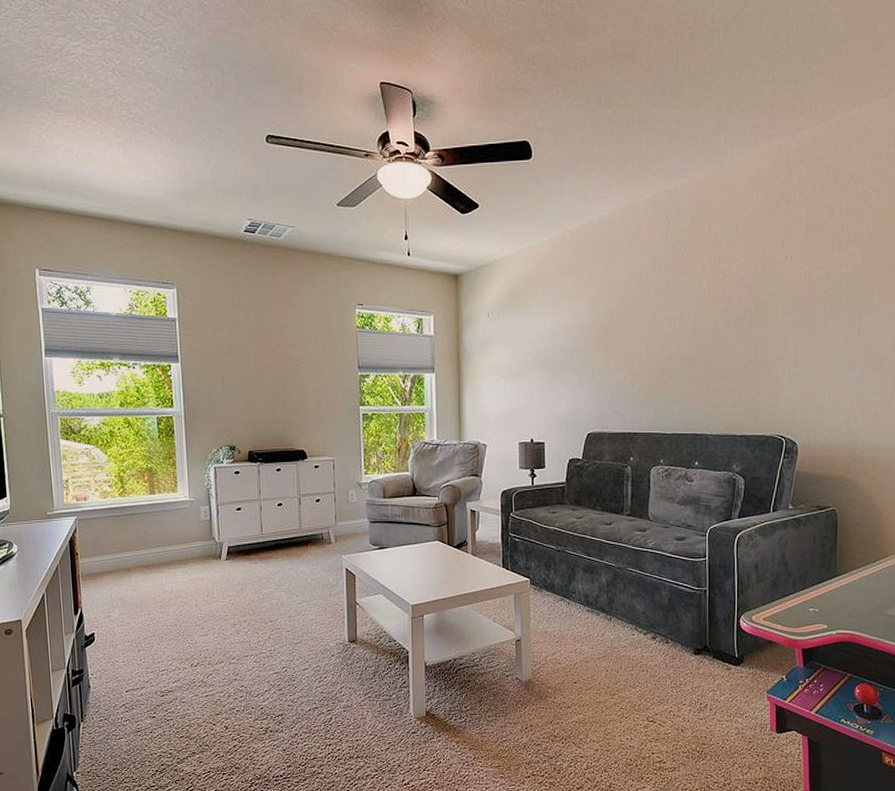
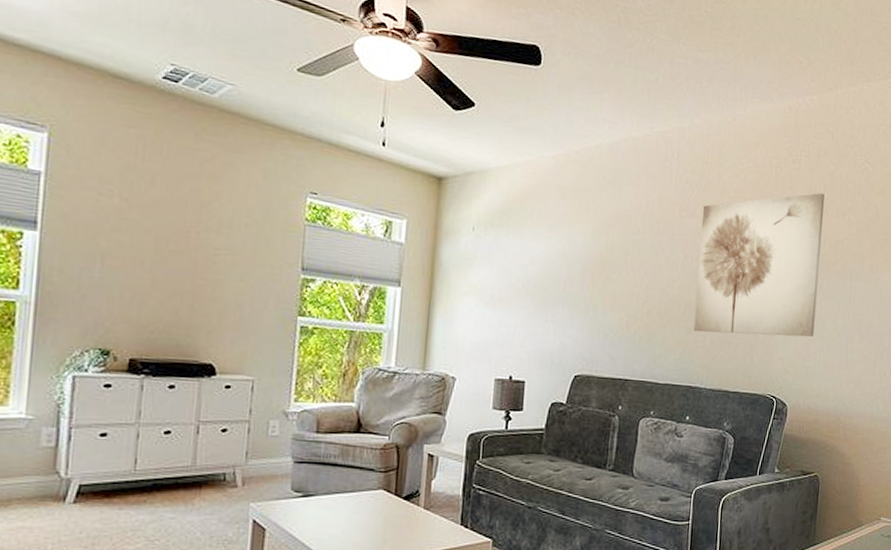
wall art: none [695,228,824,382] -> present [693,192,825,337]

